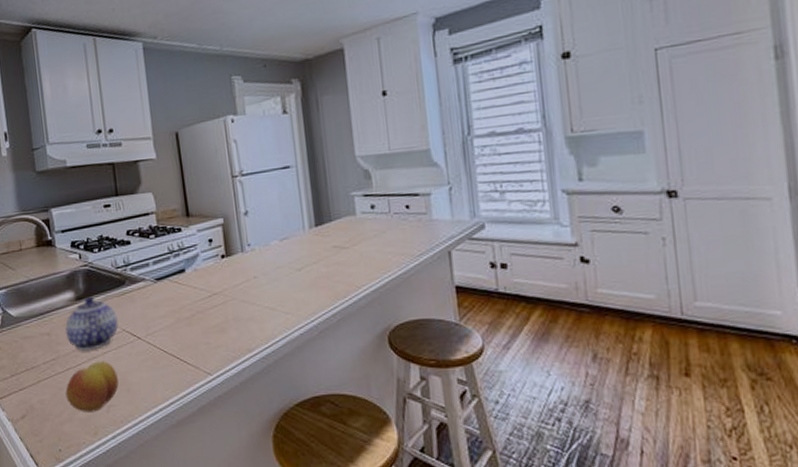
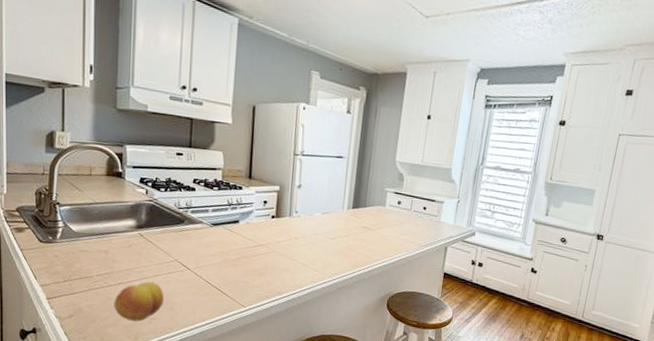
teapot: present [65,296,119,351] -> none [122,227,172,272]

